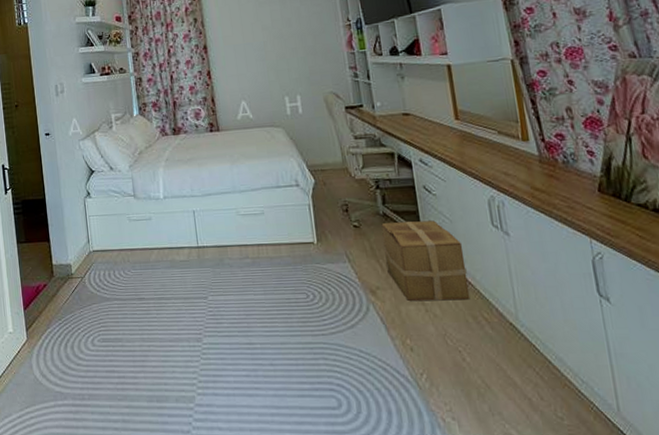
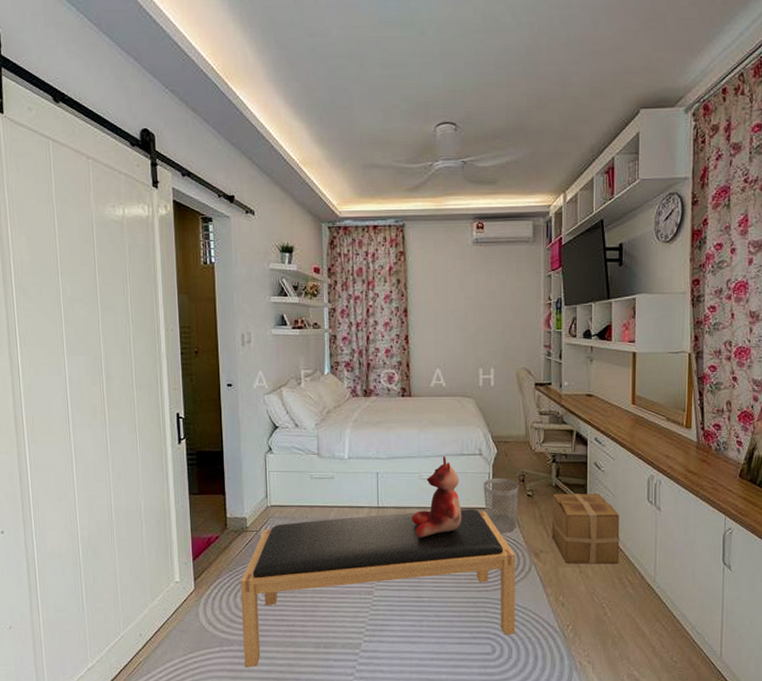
bench: none [69,244,361,424] -> present [240,509,515,667]
teddy bear: none [233,190,287,278] -> present [412,456,462,538]
wastebasket: none [304,208,346,269] -> present [483,478,519,533]

